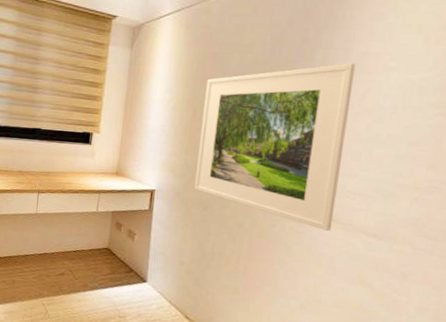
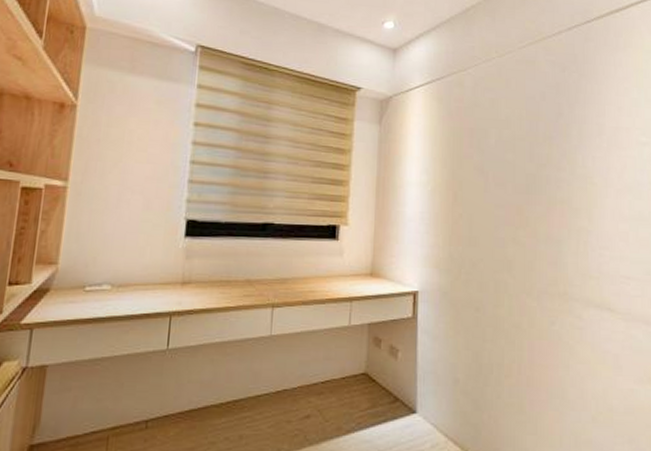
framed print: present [194,63,356,231] -> none [463,138,612,323]

